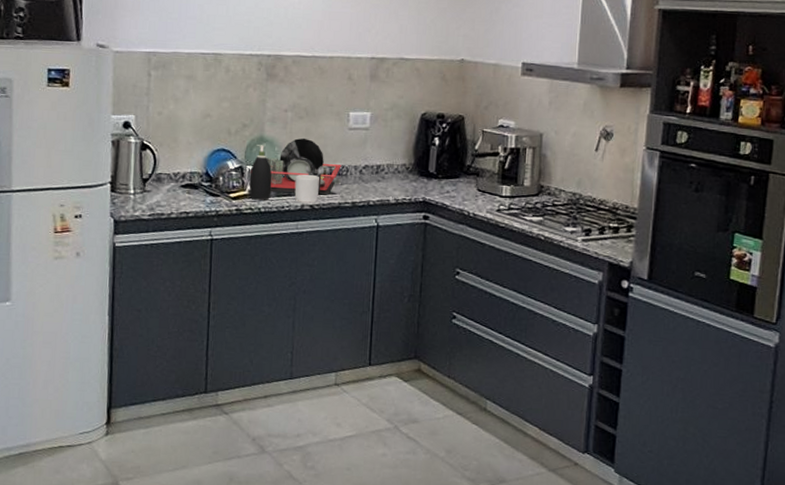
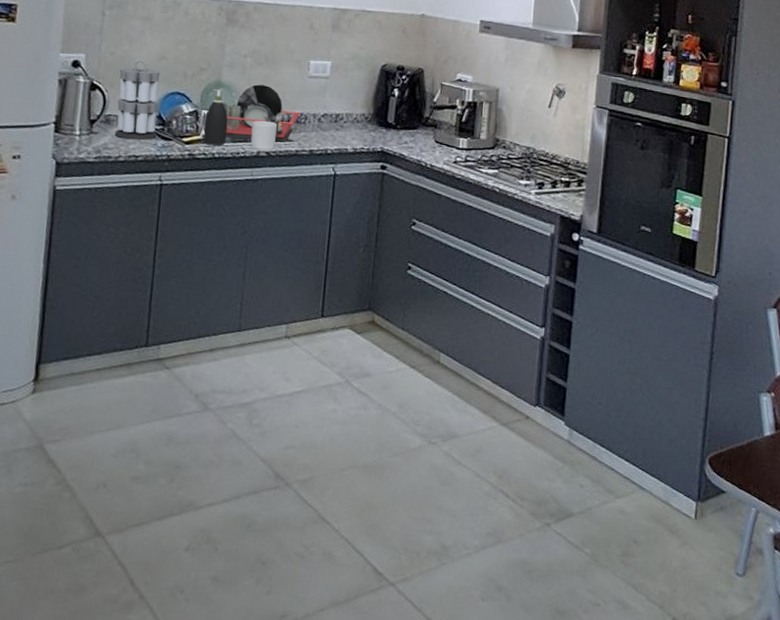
spice rack: none [166,118,206,197] -> present [114,59,160,140]

